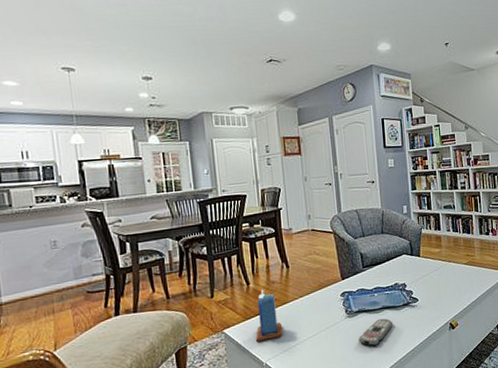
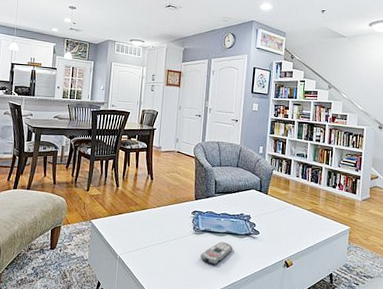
candle: present [256,289,283,341] -> none [115,193,139,237]

